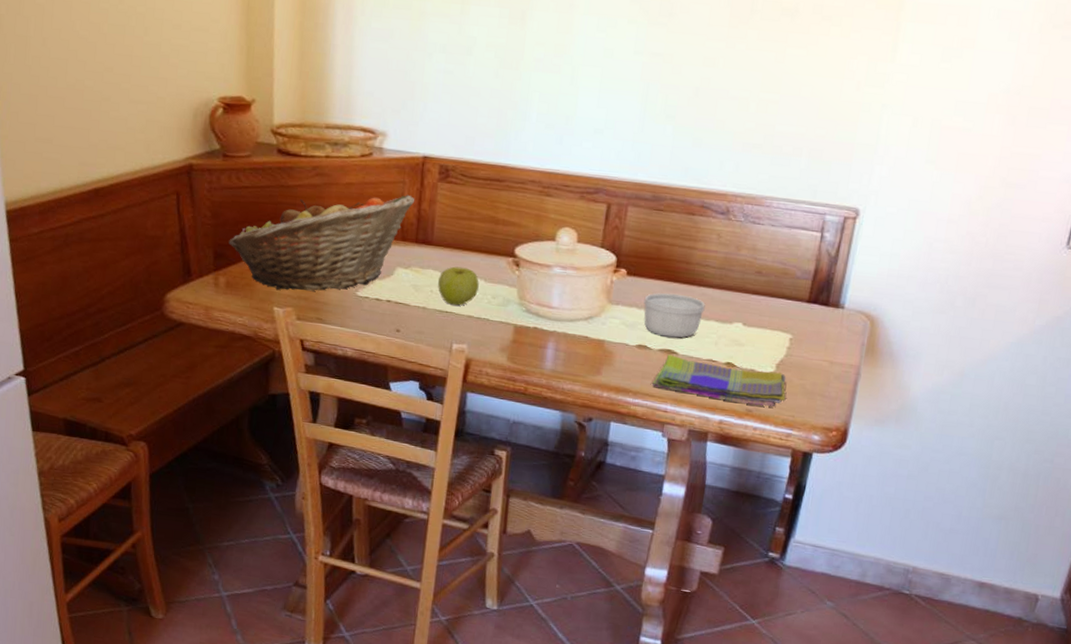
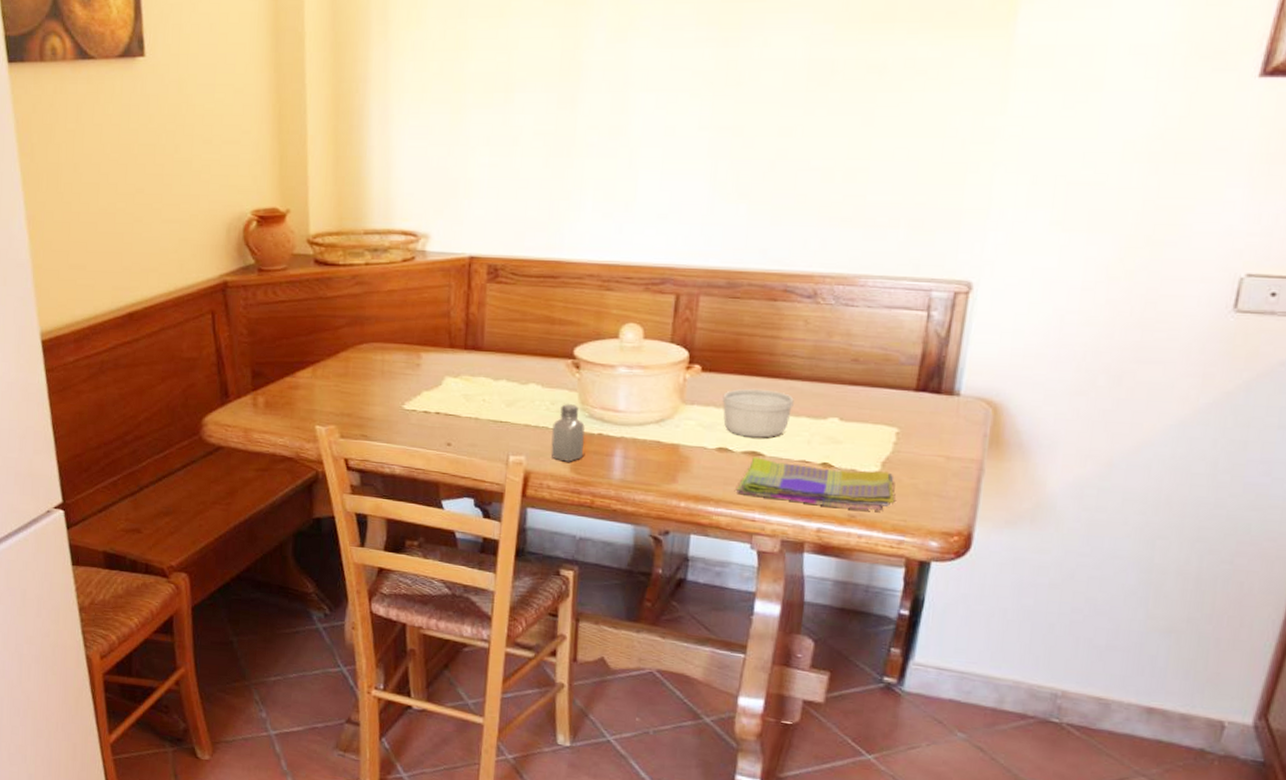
fruit basket: present [228,194,415,291] -> none [266,298,463,407]
apple: present [437,266,479,306] -> none [490,372,536,414]
saltshaker: none [490,298,522,352] -> present [550,404,585,462]

